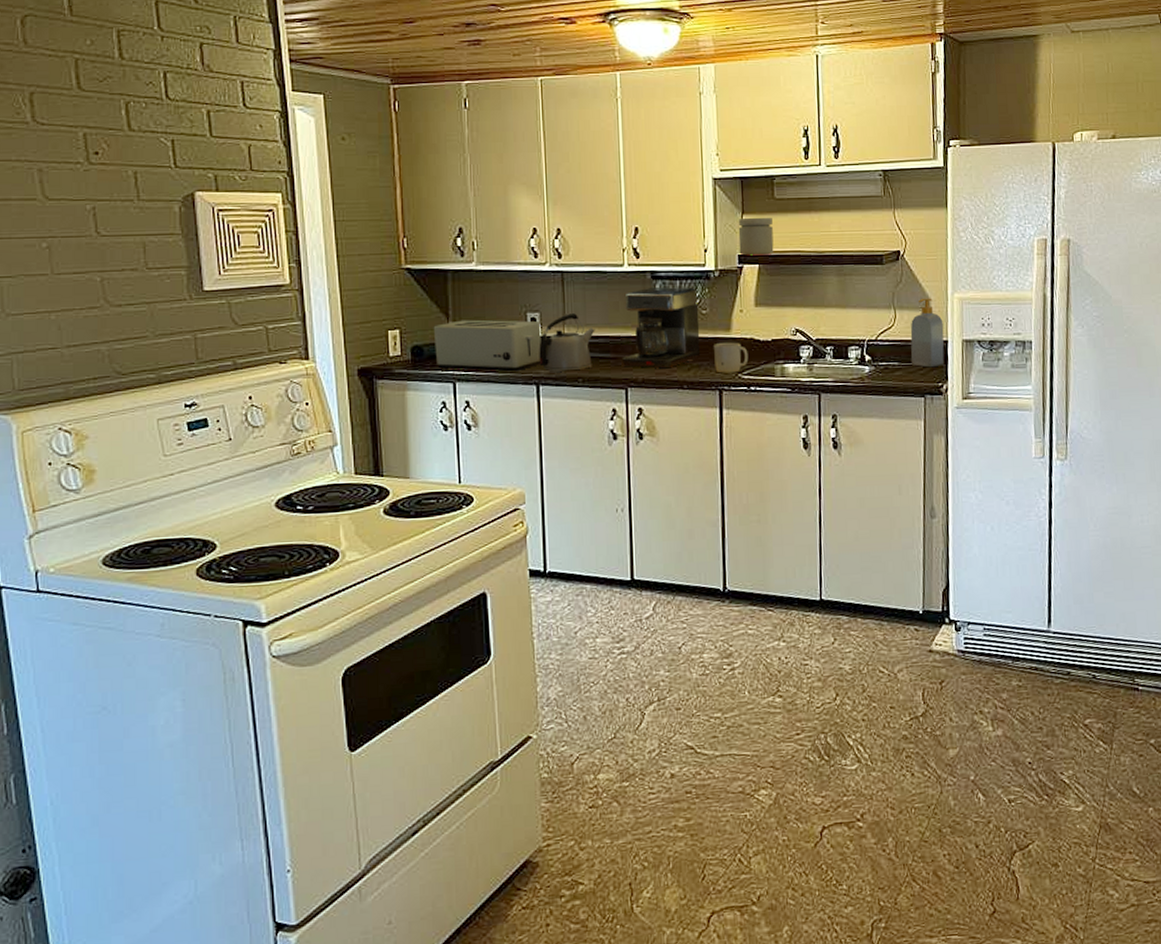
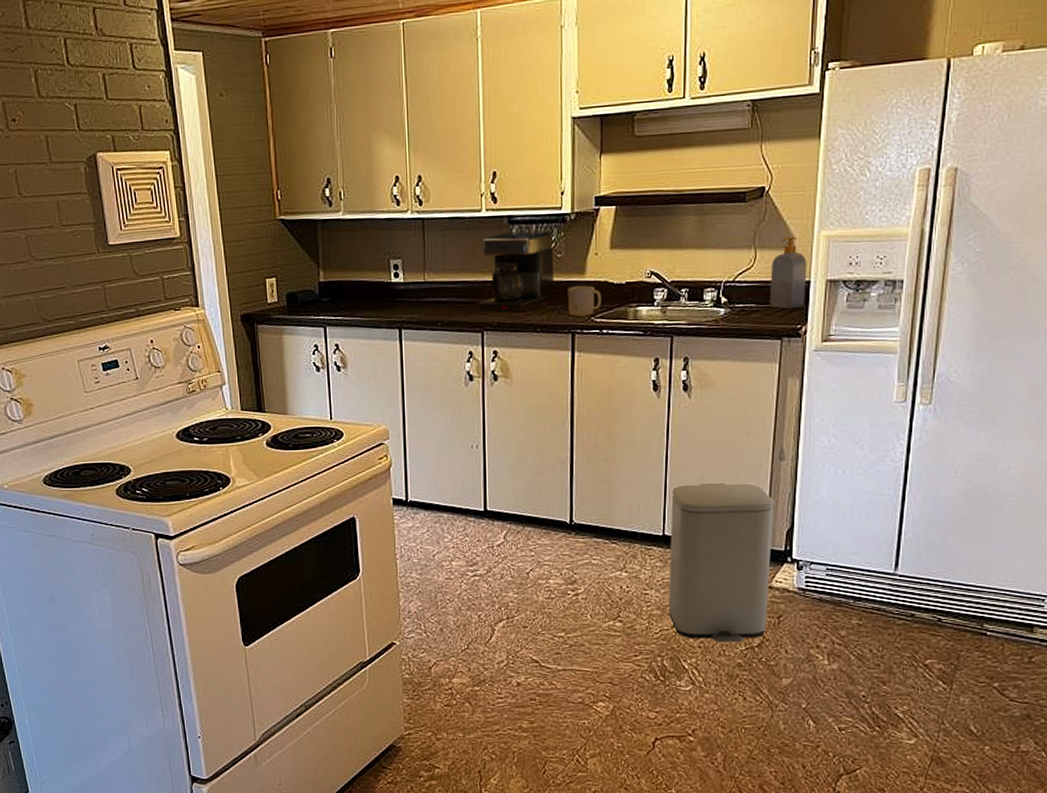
toaster: present [433,319,541,372] -> none [305,267,403,317]
kettle: present [539,313,595,373] -> none [401,259,454,318]
jar: present [738,217,774,256] -> none [596,156,632,197]
pedal bin: none [827,542,930,714] -> present [669,482,774,642]

